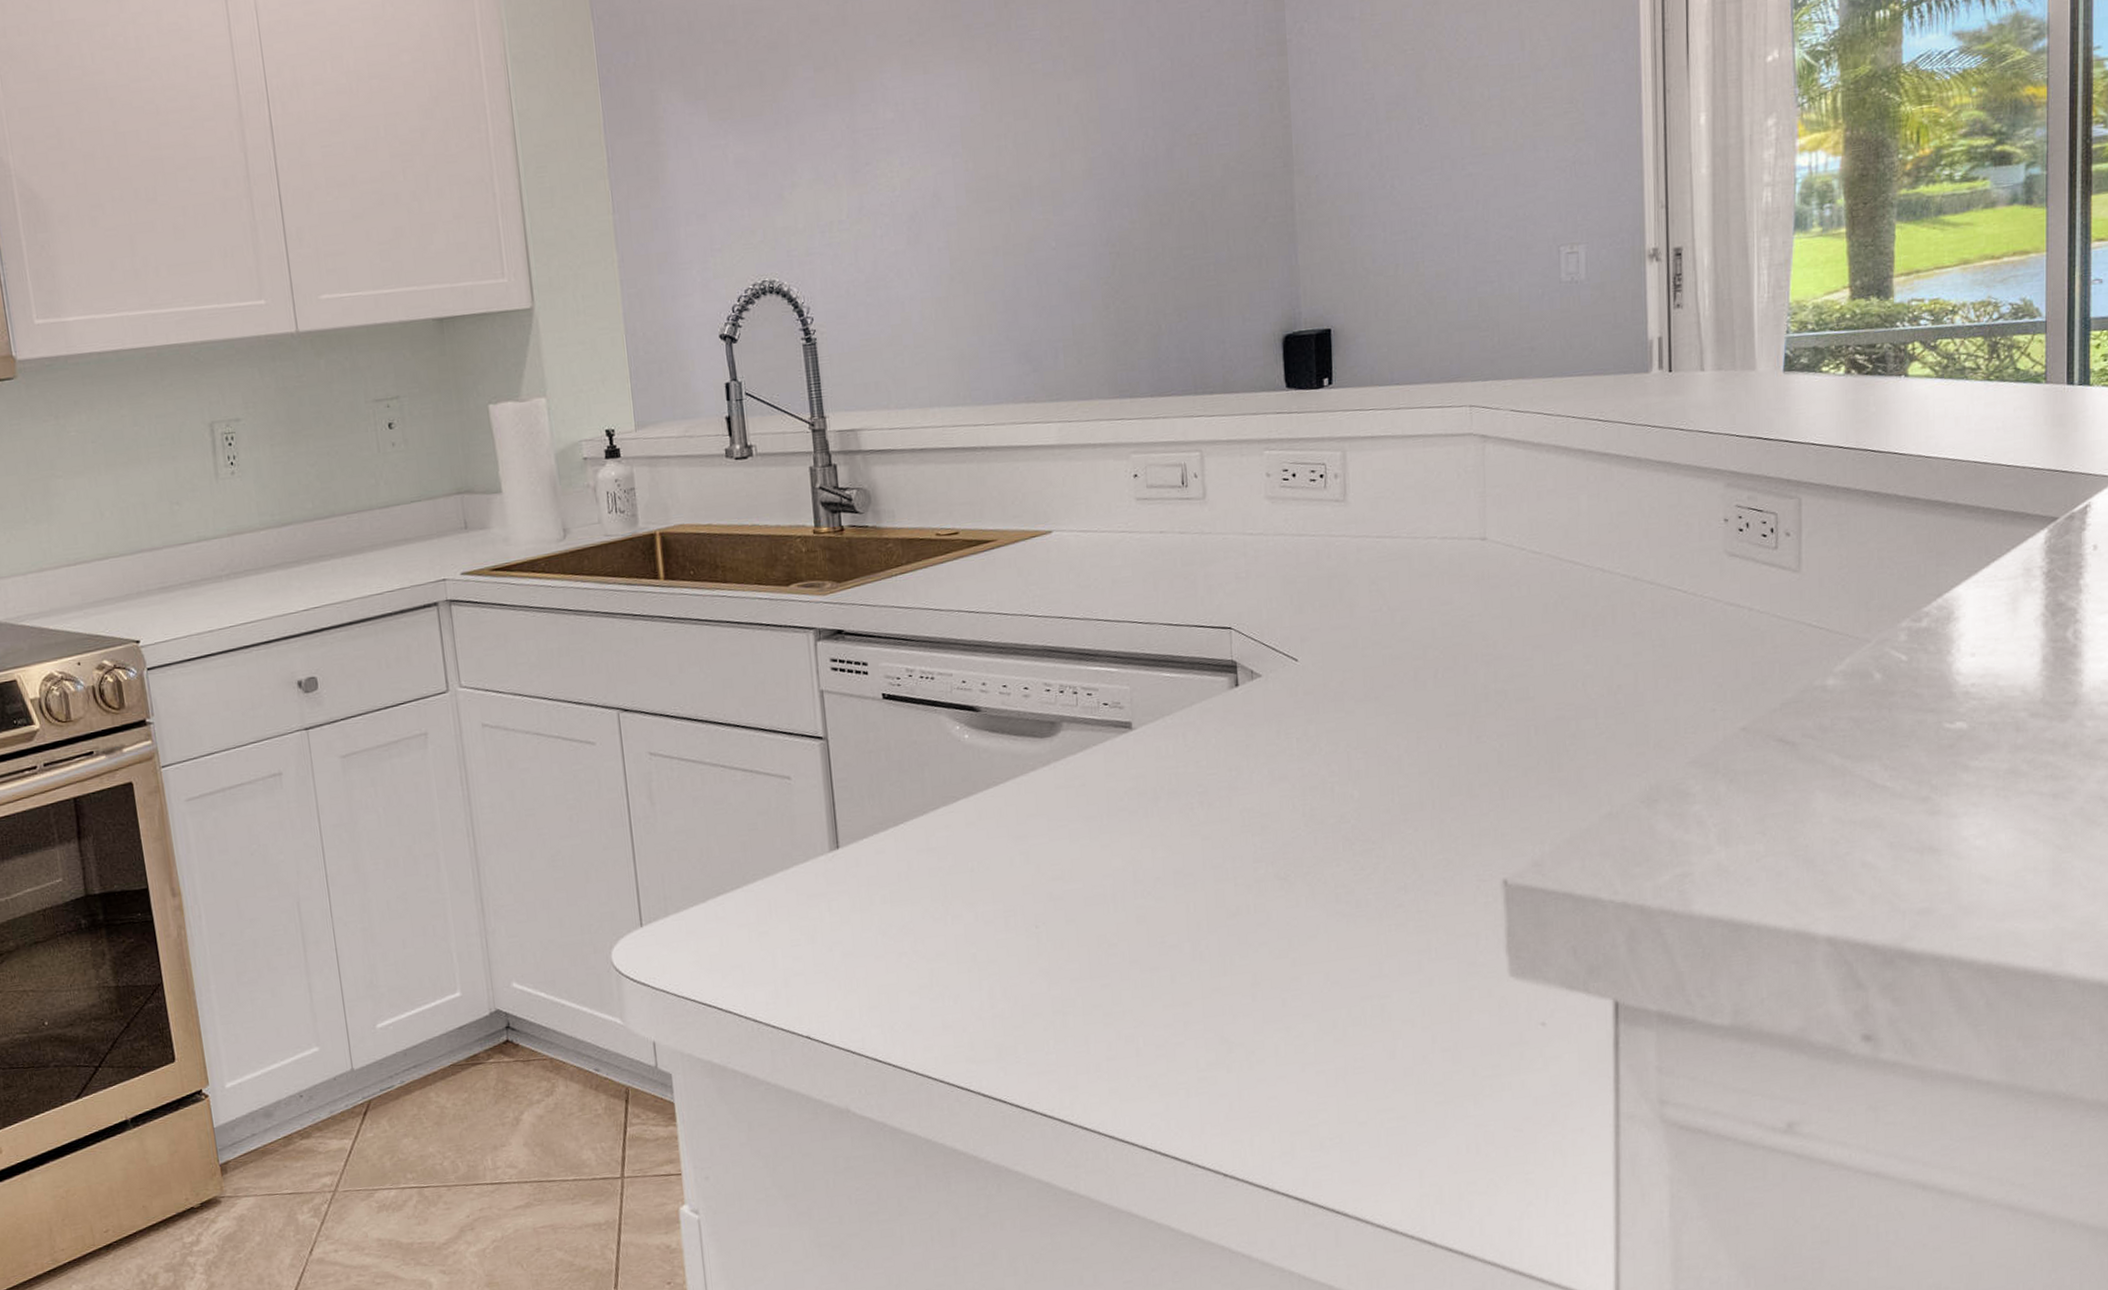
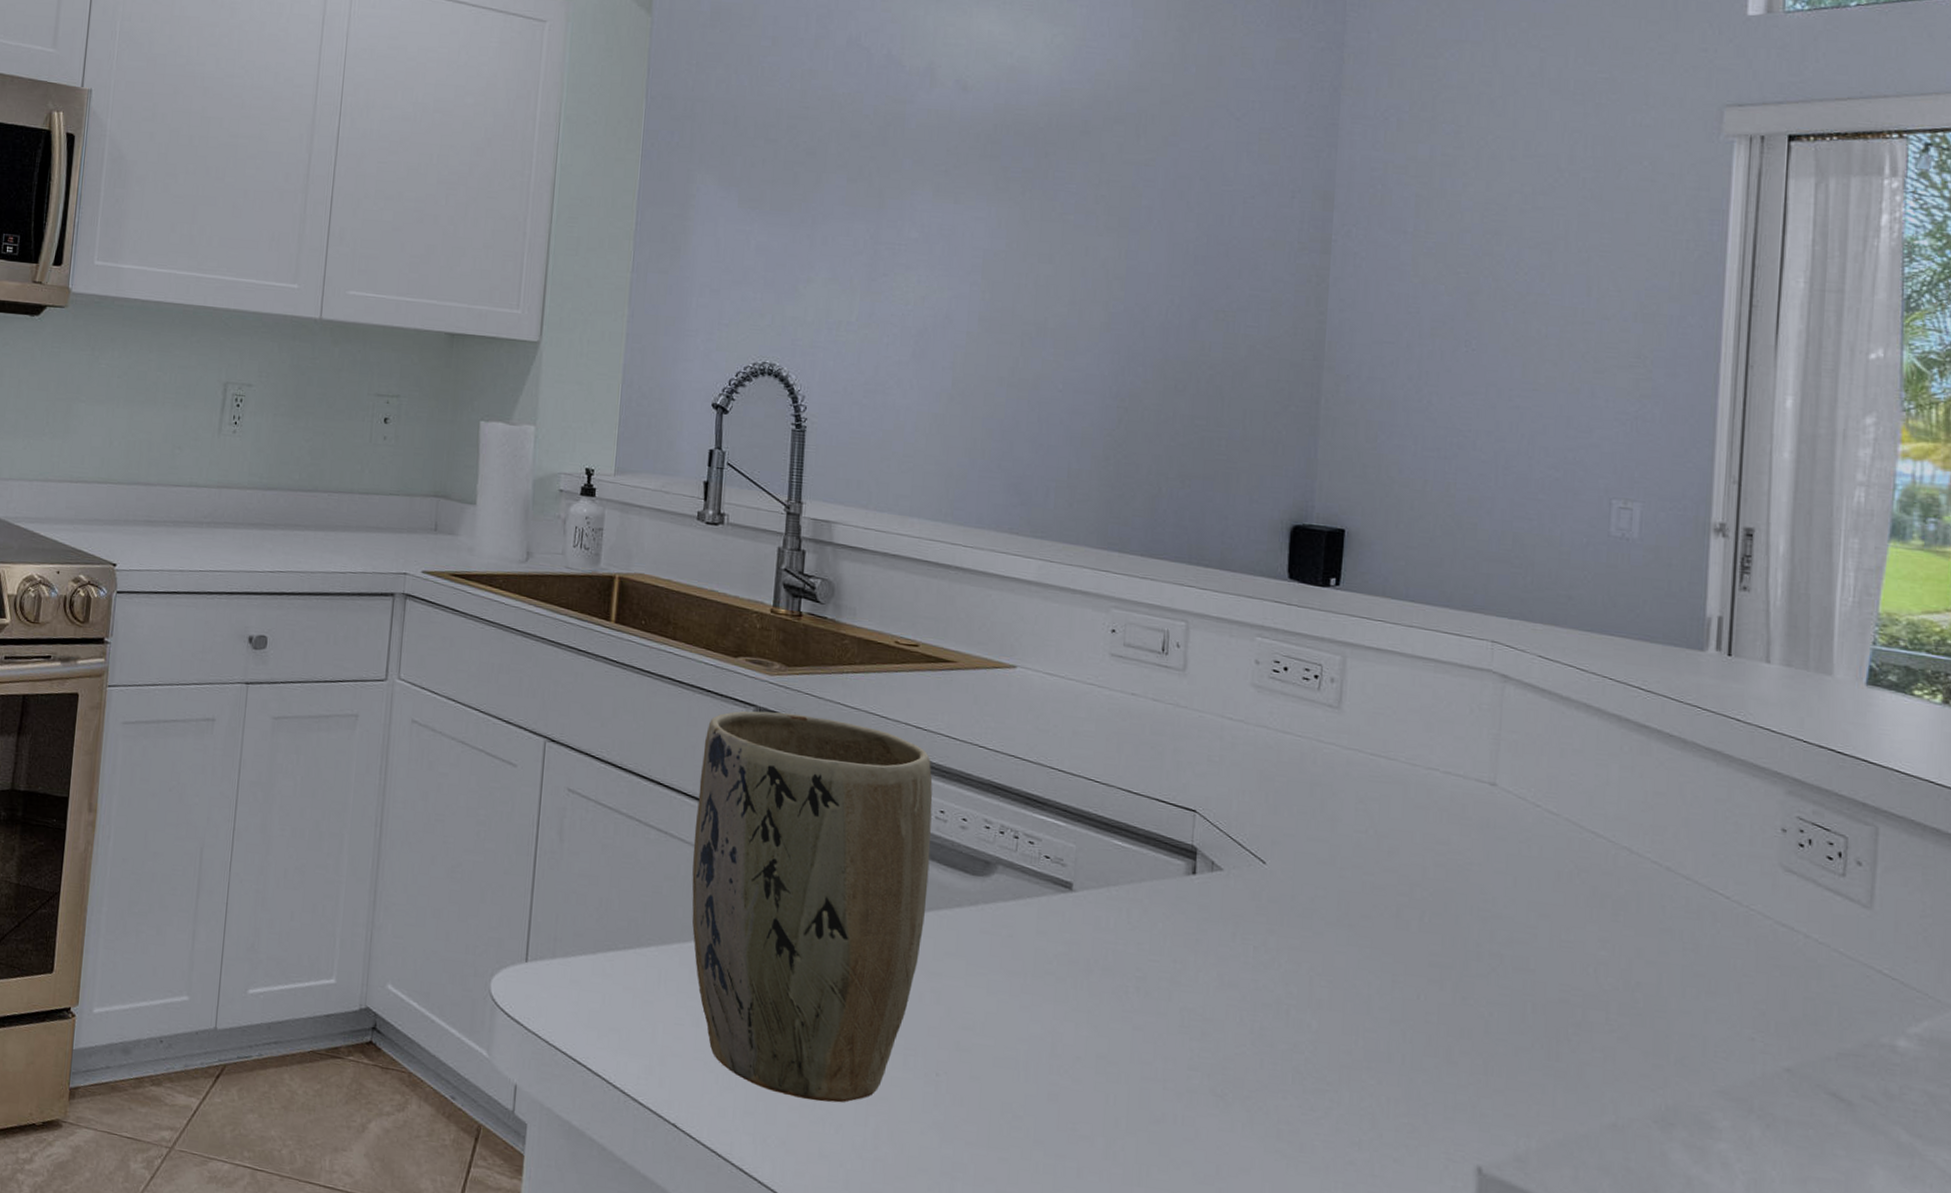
plant pot: none [772,623,1005,983] -> present [691,710,933,1103]

